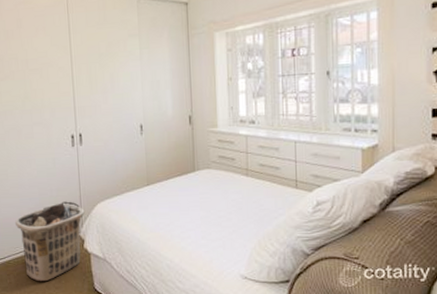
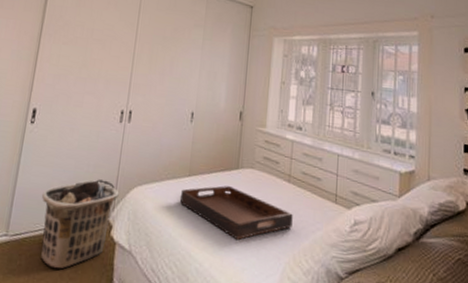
serving tray: none [143,189,255,236] -> present [180,185,293,241]

